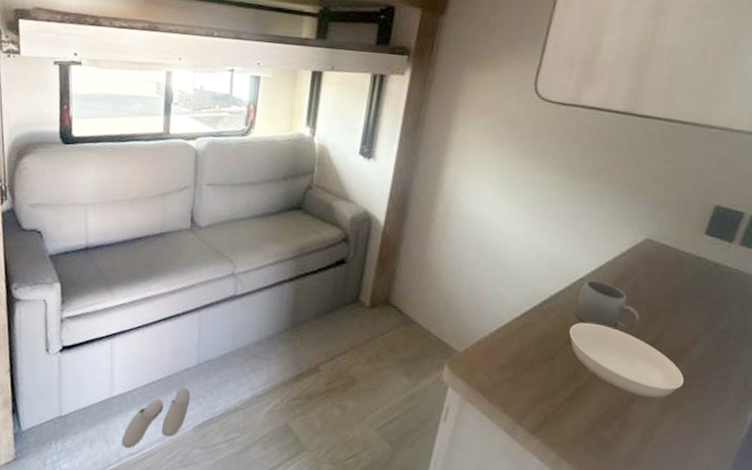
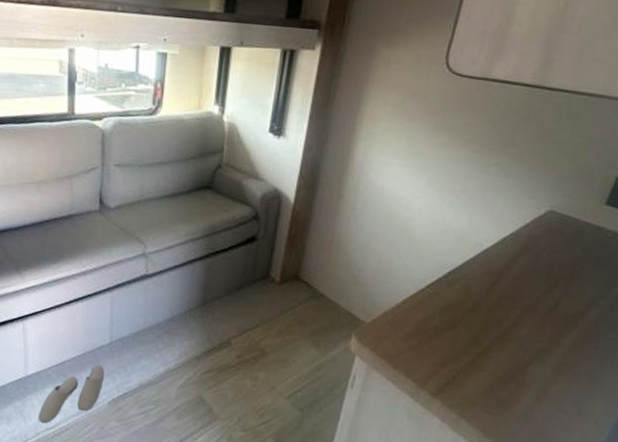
bowl: present [569,322,685,399] -> none [472,291,579,361]
mug: present [575,280,640,330] -> none [478,251,540,297]

